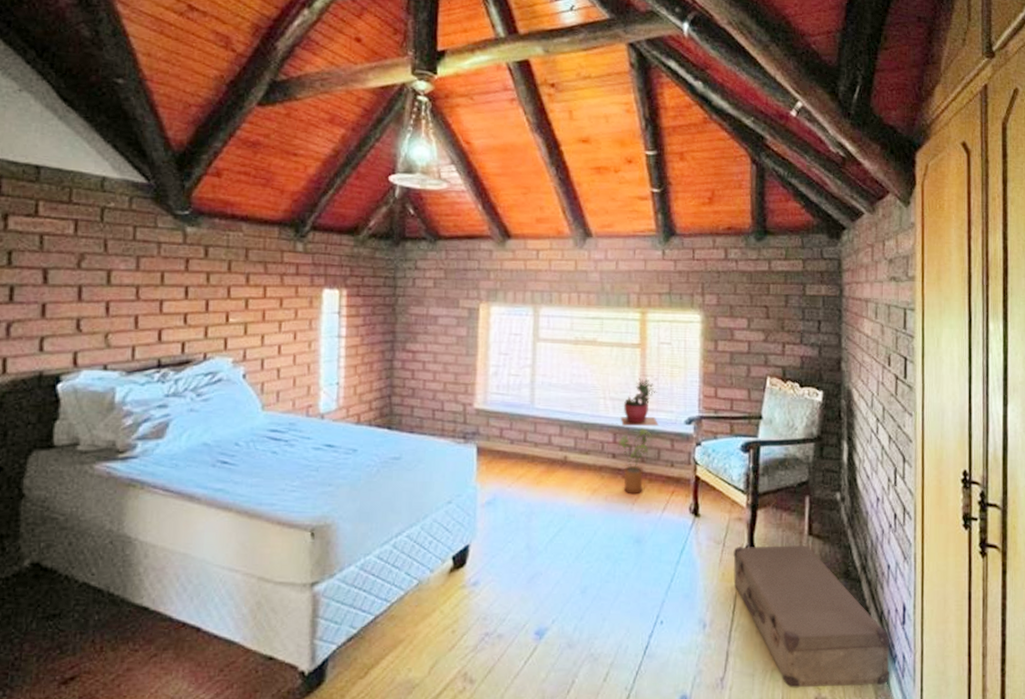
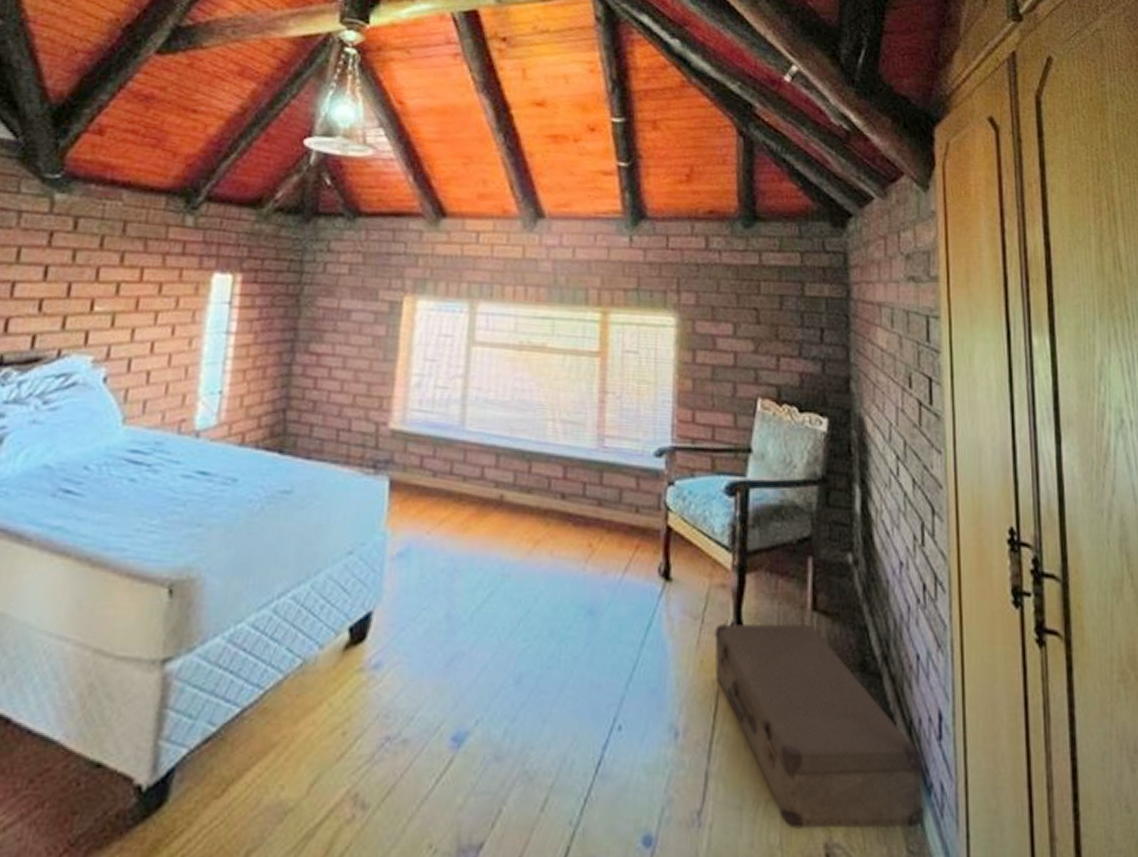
house plant: present [617,428,653,495] -> none [568,460,614,549]
succulent plant: present [620,378,660,427] -> none [572,395,622,458]

